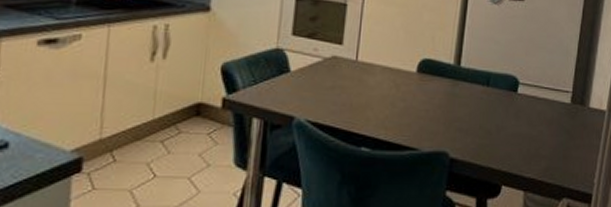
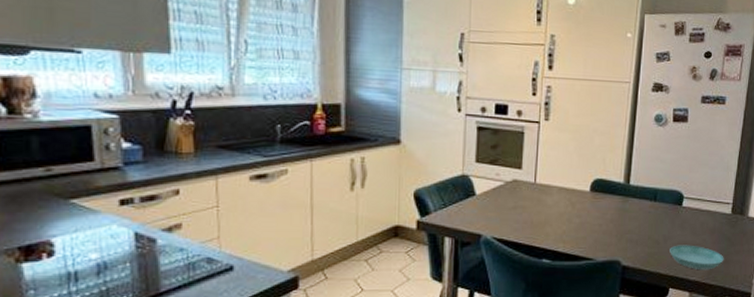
saucer: none [503,136,563,167] -> present [670,245,724,271]

